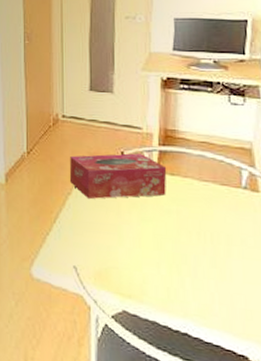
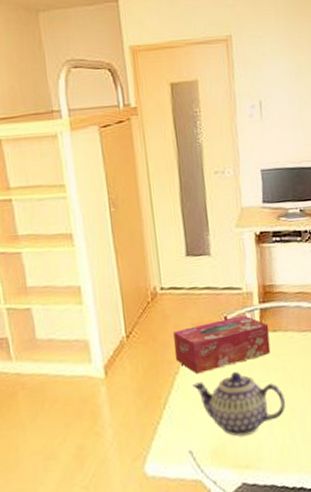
teapot: none [83,205,178,268] -> present [192,372,286,437]

